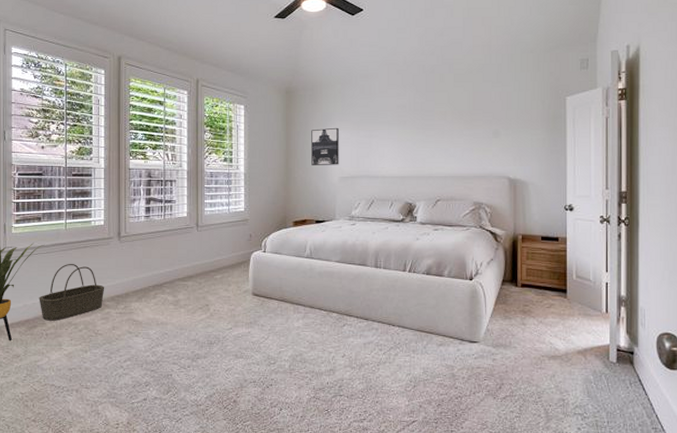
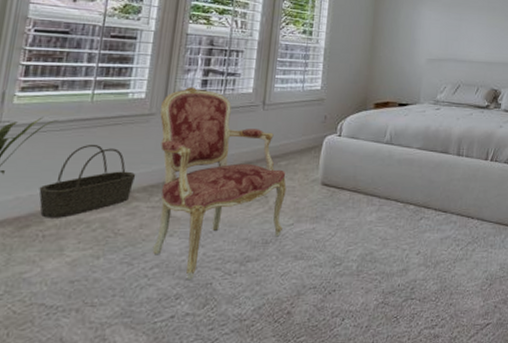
armchair: none [117,214,223,372] -> present [152,87,286,281]
wall art: present [311,127,339,166] -> none [398,7,429,46]

